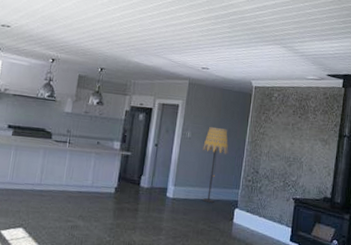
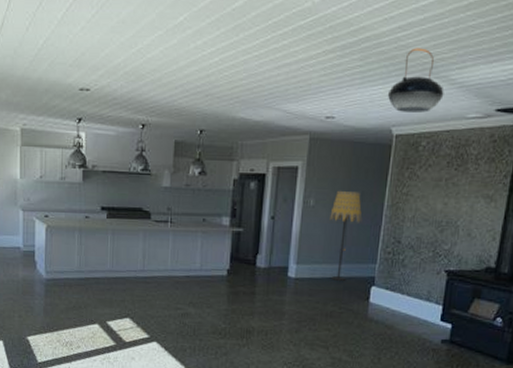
pendant light: none [248,23,290,72] -> present [387,48,444,113]

